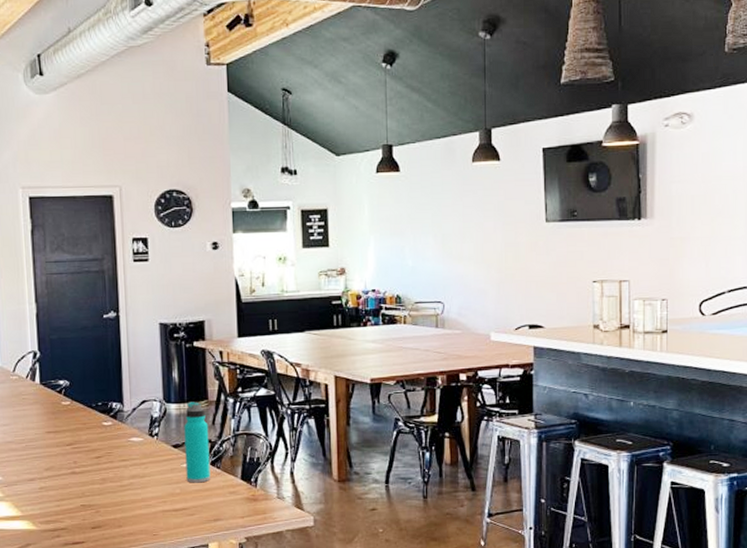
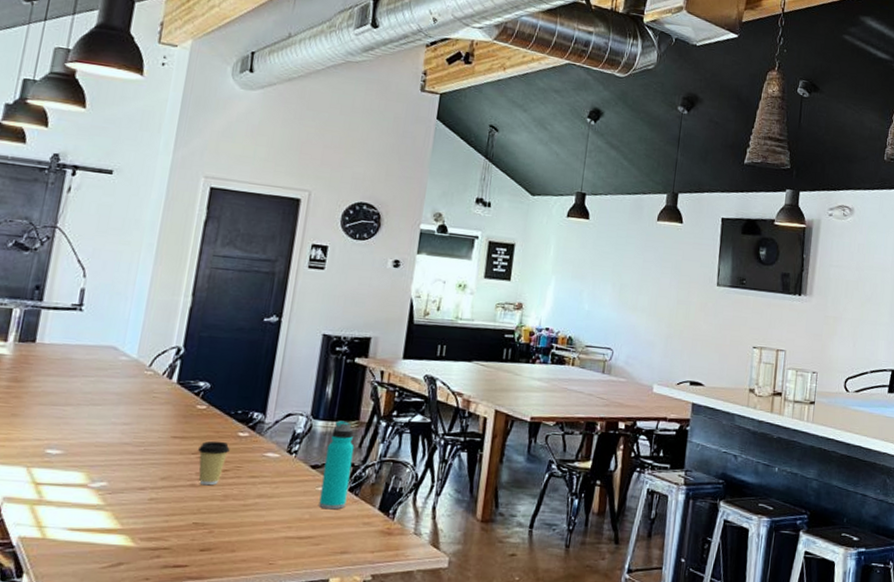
coffee cup: none [71,431,98,472] -> present [198,440,230,486]

